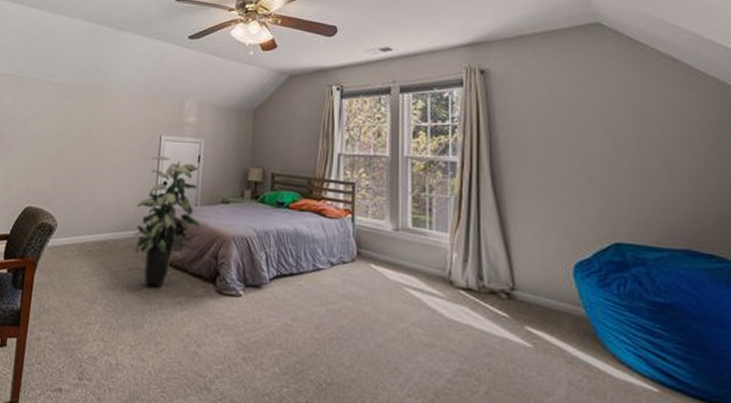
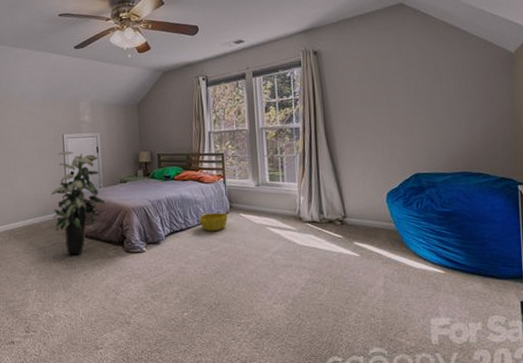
basket: none [316,254,354,283] -> present [199,212,228,232]

